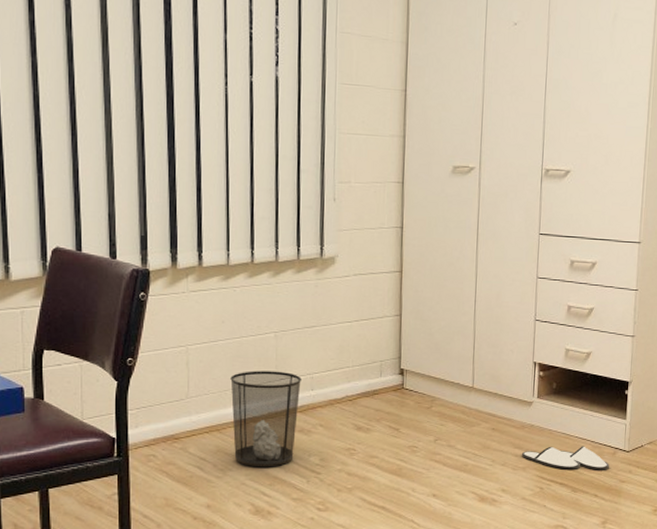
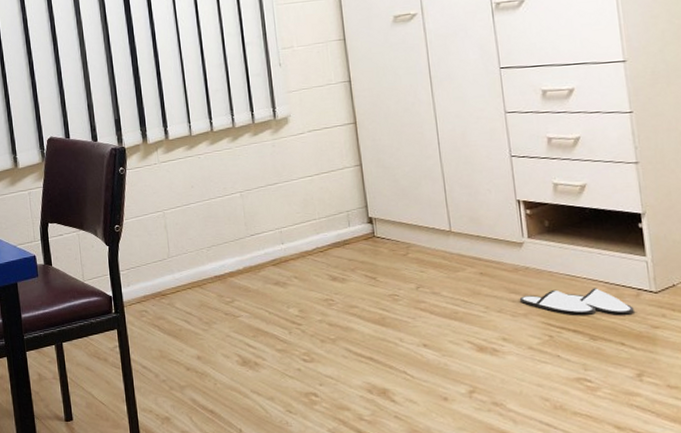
waste bin: present [230,371,301,468] -> none [205,227,273,320]

